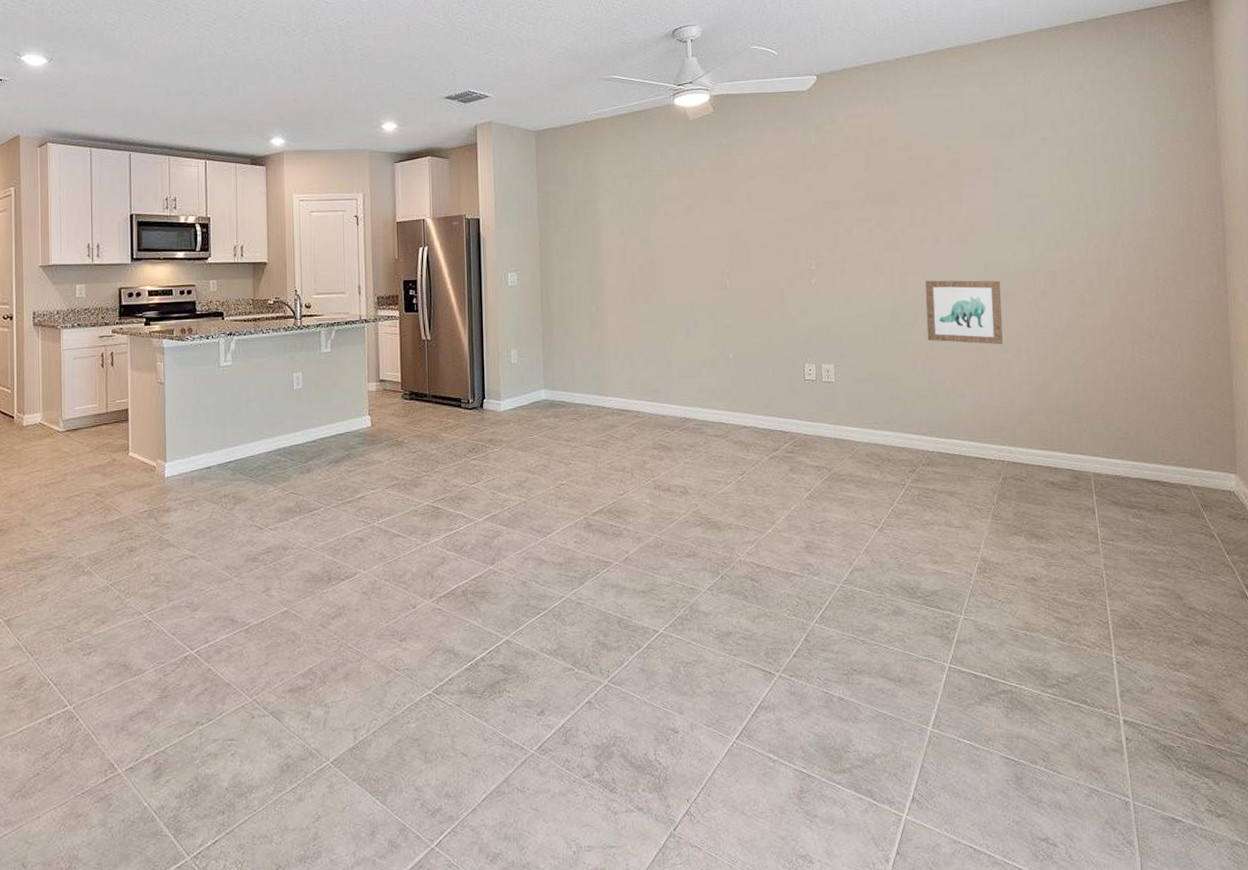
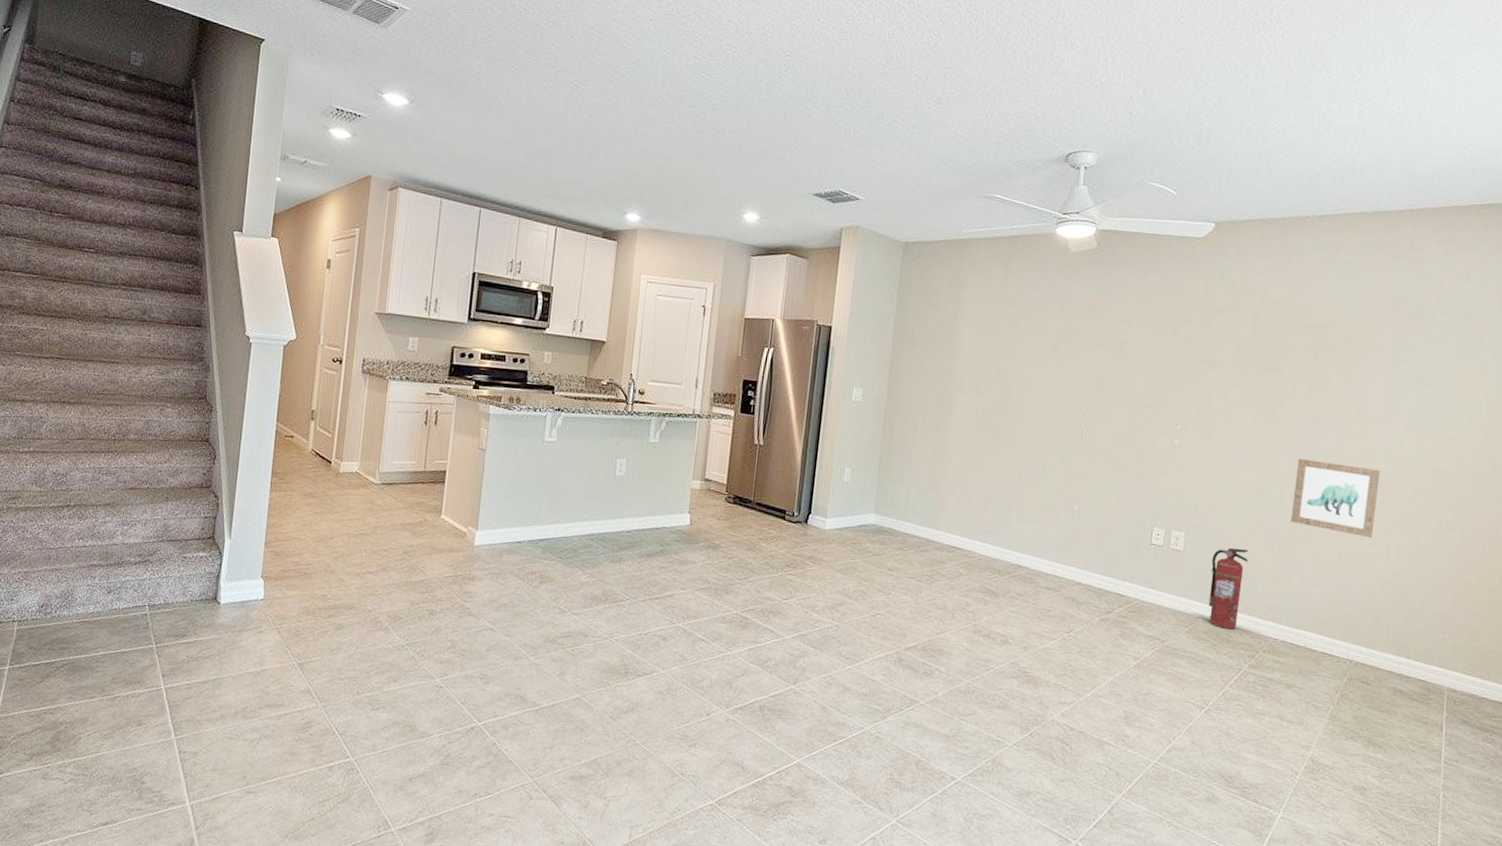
fire extinguisher: none [862,371,896,449] -> present [1208,547,1249,630]

